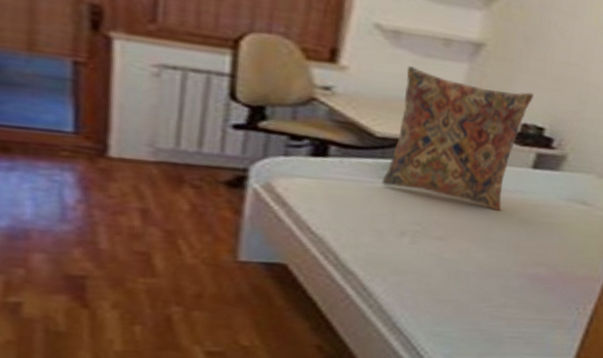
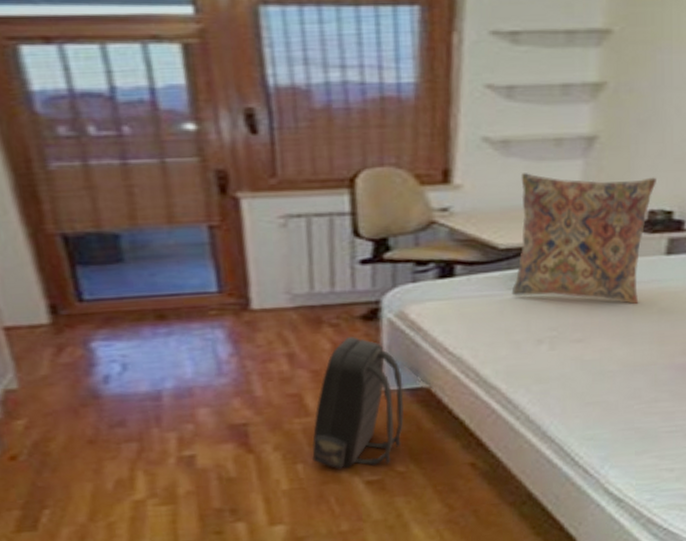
backpack: none [152,201,260,337] -> present [312,337,404,469]

